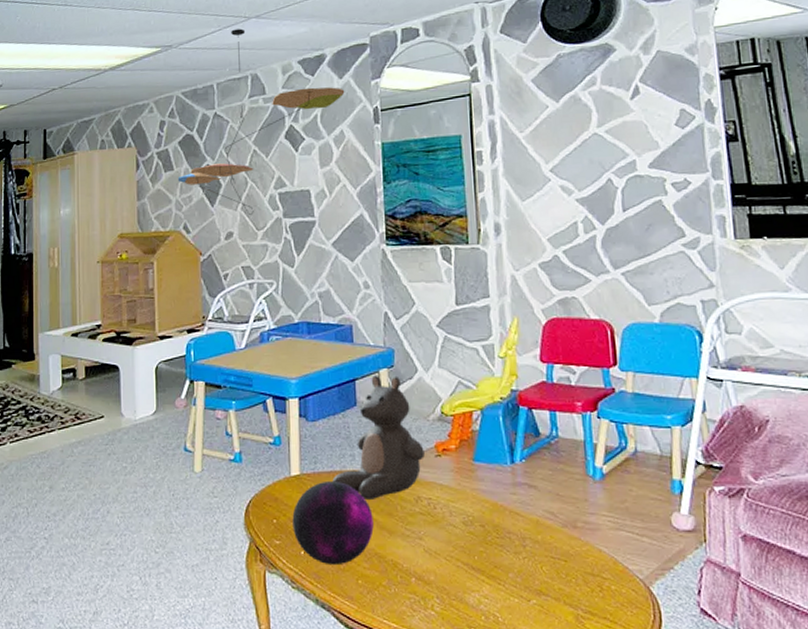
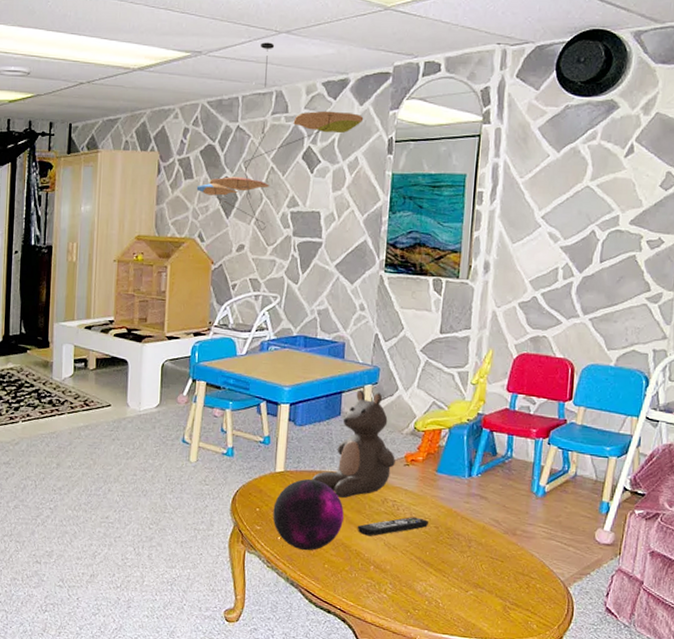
remote control: none [390,516,472,542] -> present [357,517,428,536]

